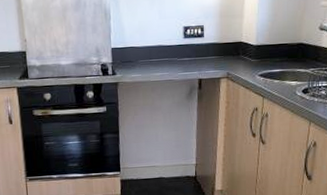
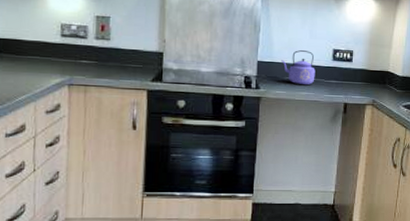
kettle: none [134,32,168,66] -> present [281,50,315,85]

